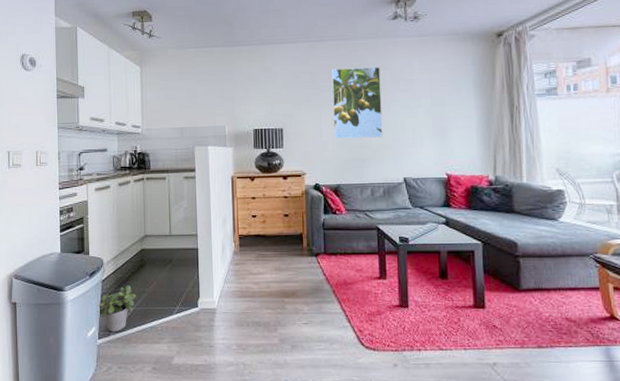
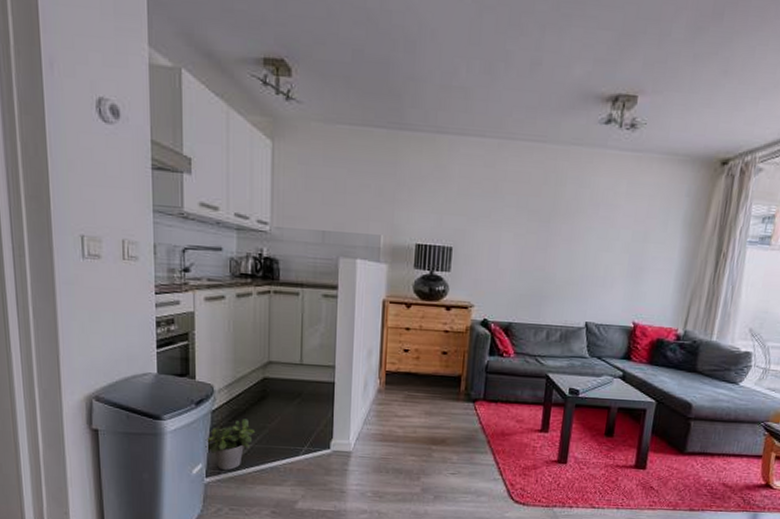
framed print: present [331,67,383,139] -> none [512,179,580,272]

